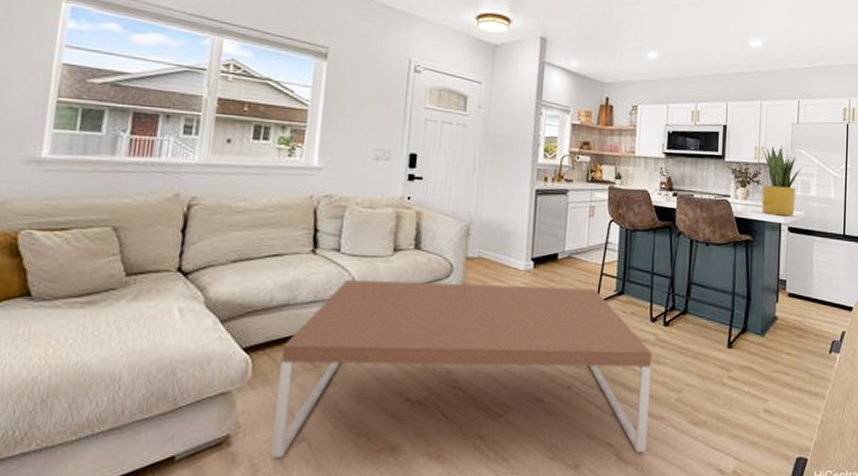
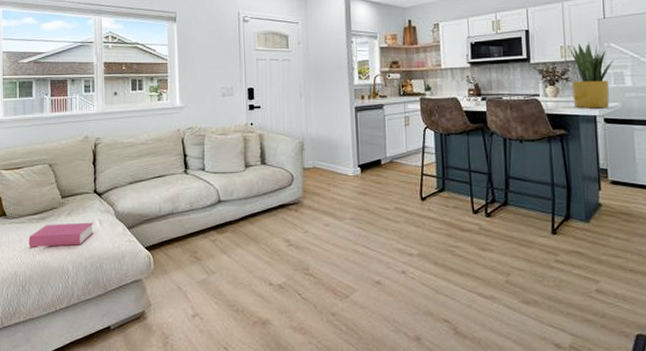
book: none [61,310,171,344] -> present [28,222,94,247]
coffee table: present [271,280,652,458] -> none [173,188,482,328]

